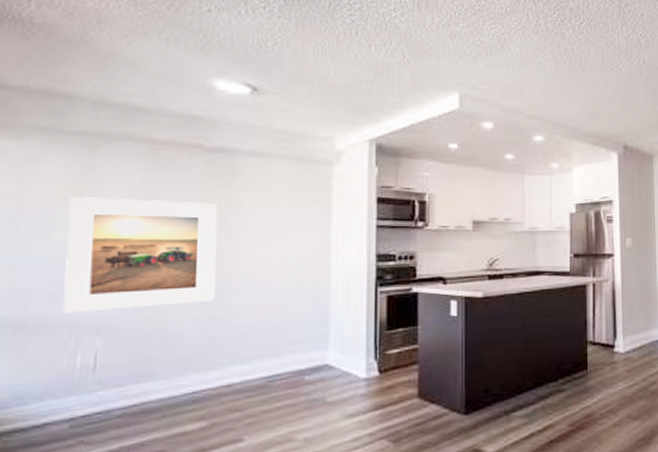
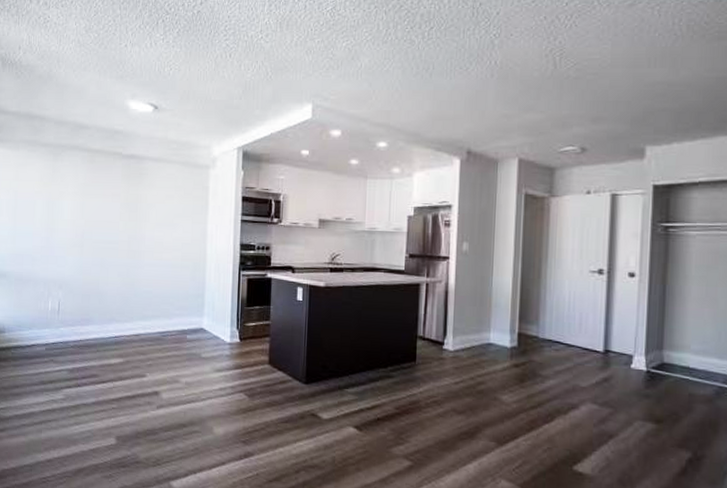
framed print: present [63,197,218,313] -> none [41,191,131,273]

